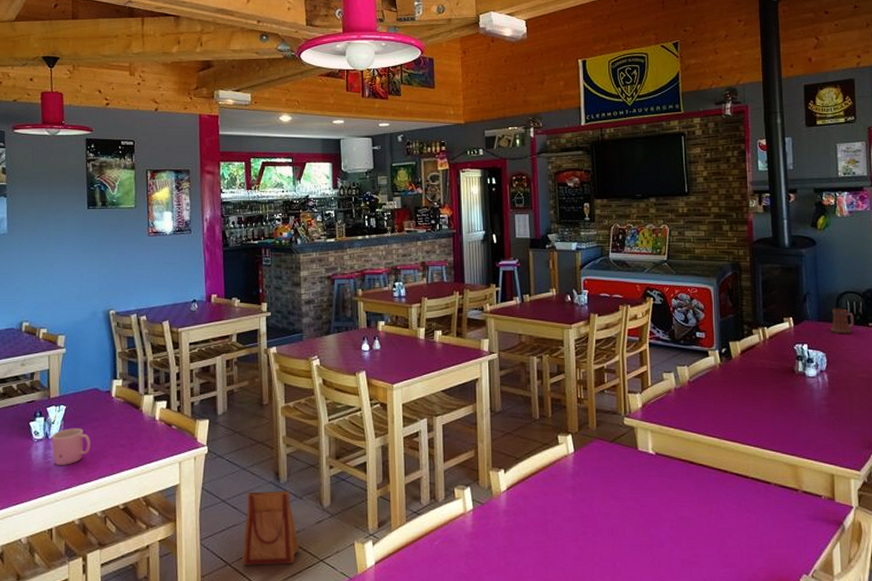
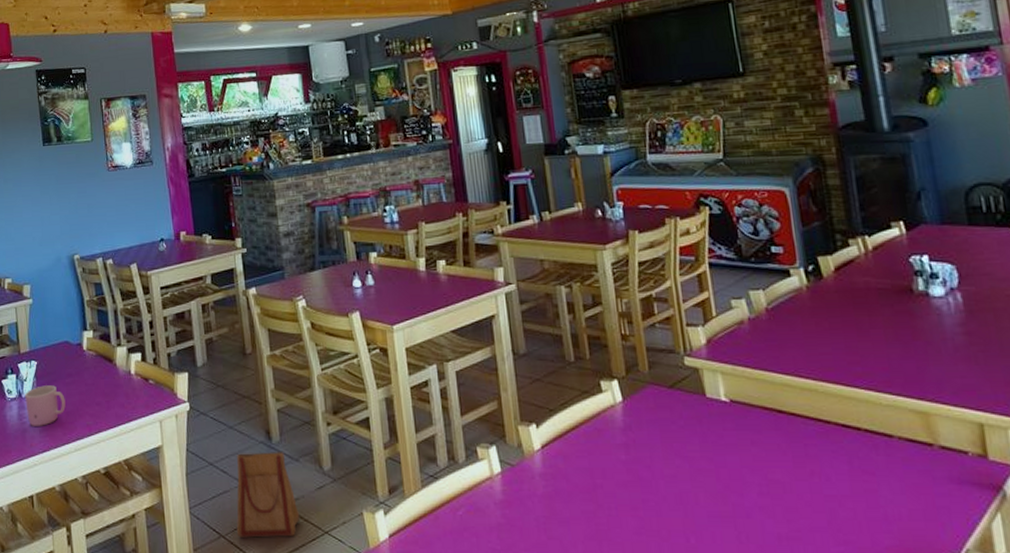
beer mug: present [831,308,854,334] -> none [959,205,994,240]

